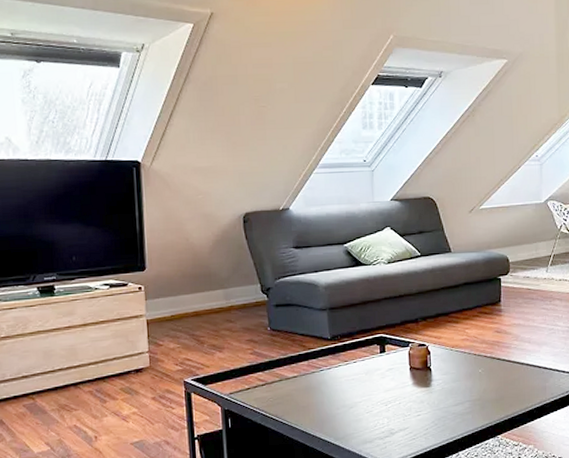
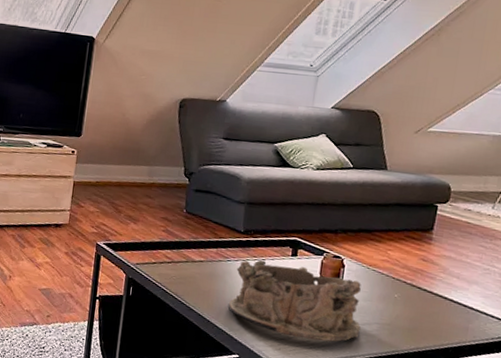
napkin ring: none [329,361,455,432] -> present [227,260,361,342]

